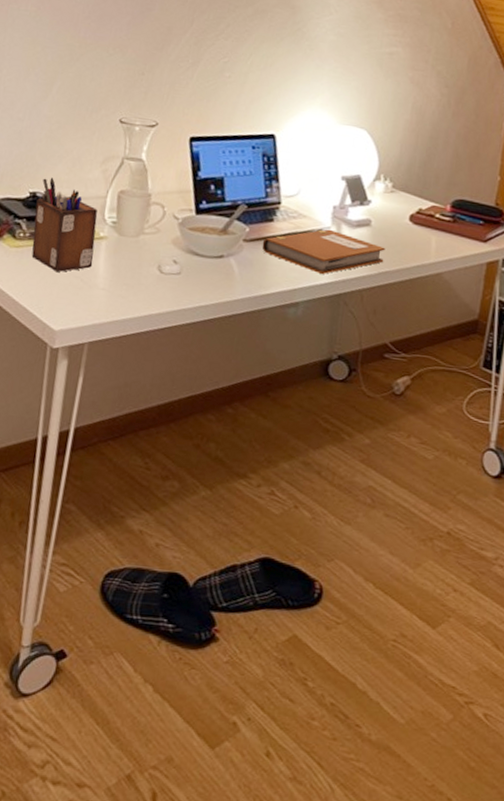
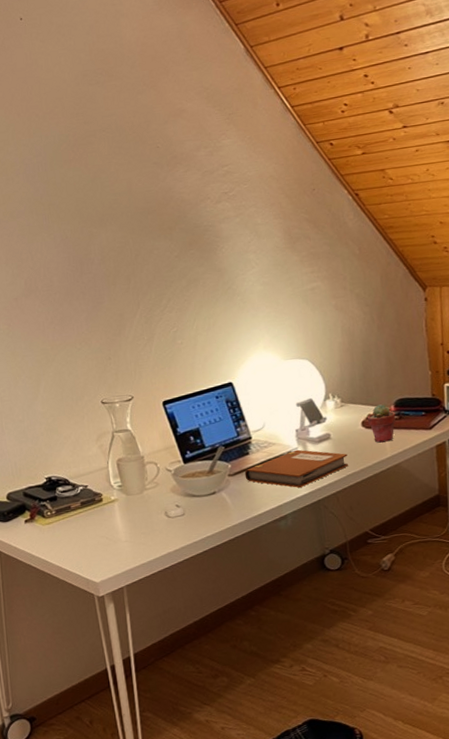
desk organizer: present [31,177,98,272] -> none [53,462,112,536]
potted succulent: none [416,200,450,245] -> present [367,404,396,443]

